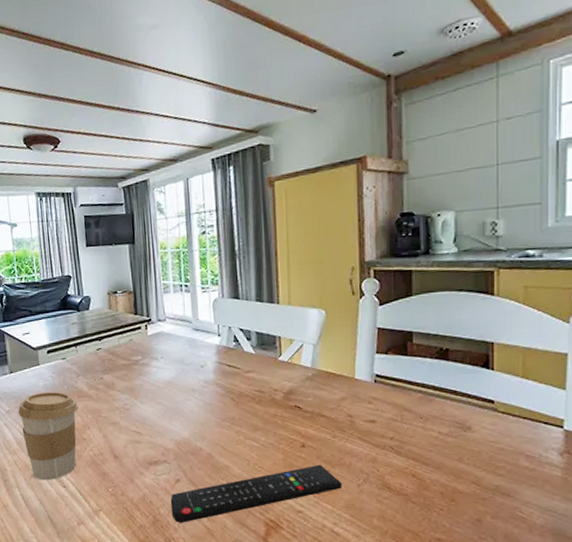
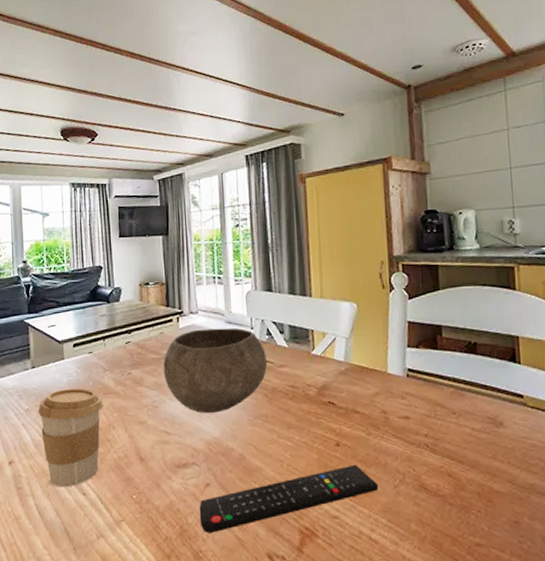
bowl: none [133,334,234,415] -> present [163,327,267,413]

